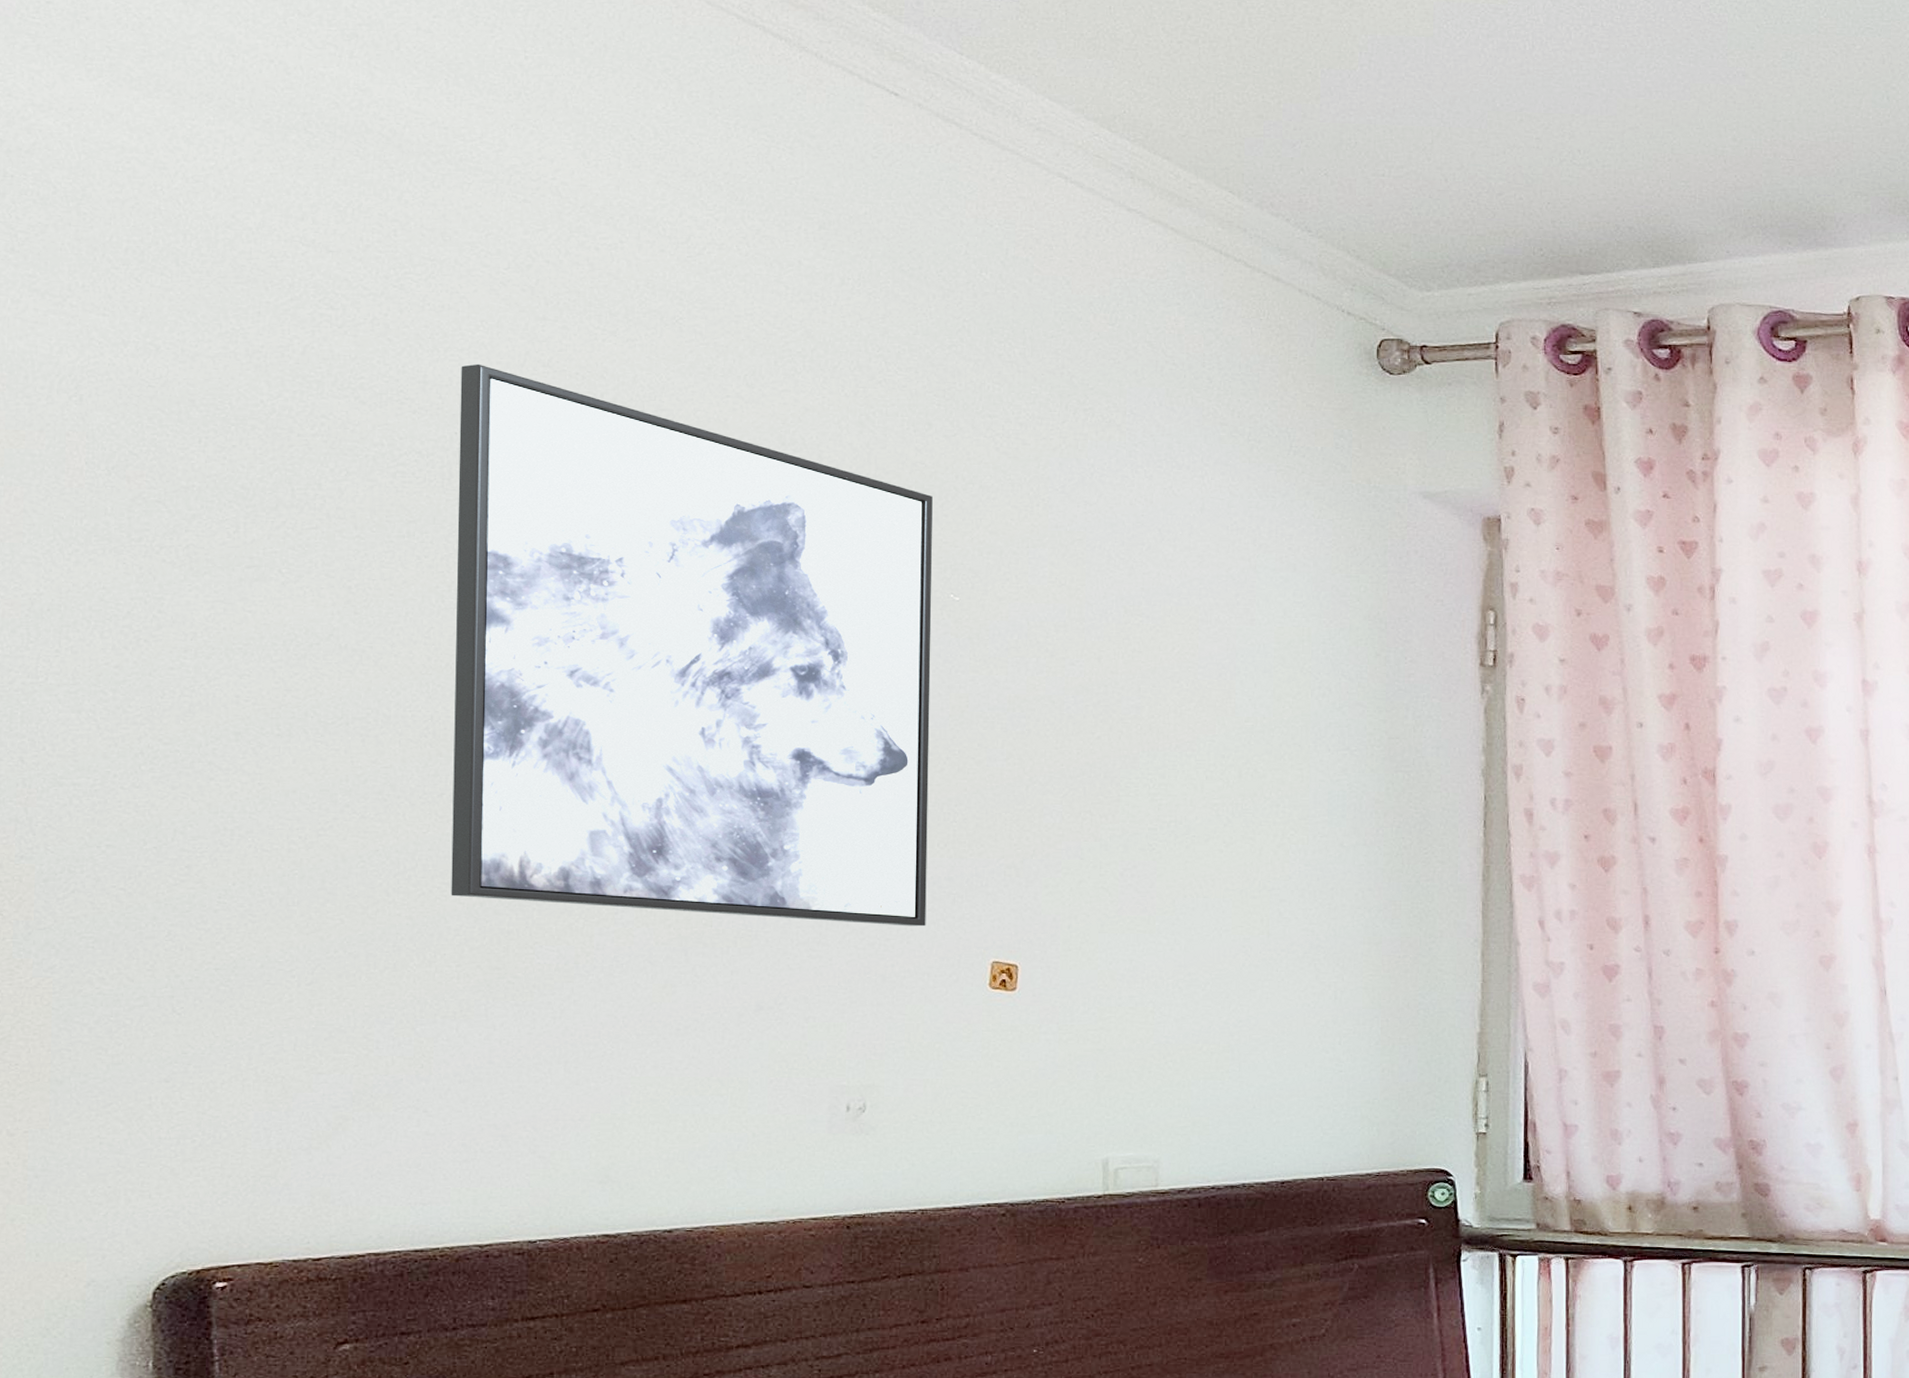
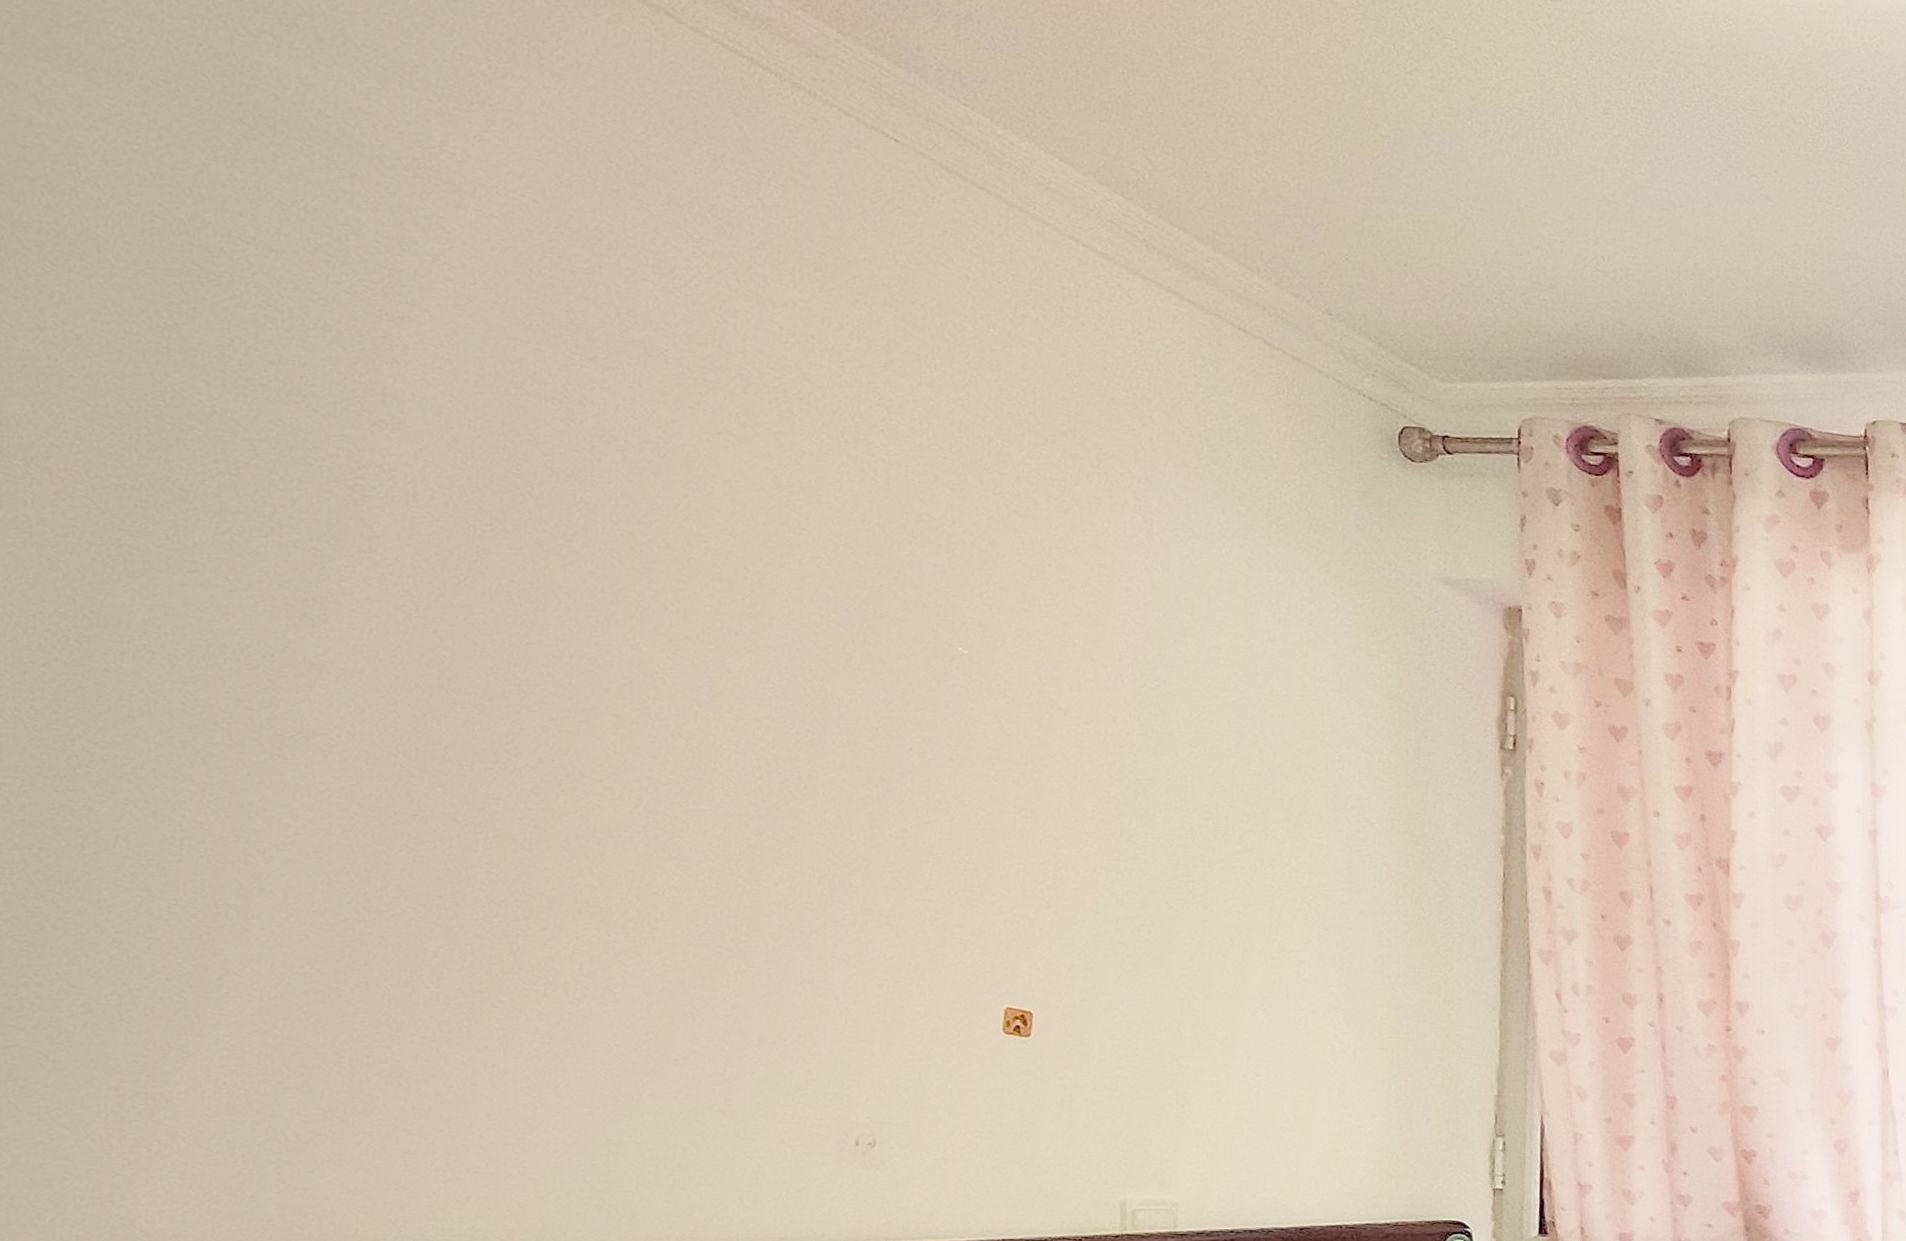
wall art: present [451,363,933,927] -> none [424,380,940,971]

